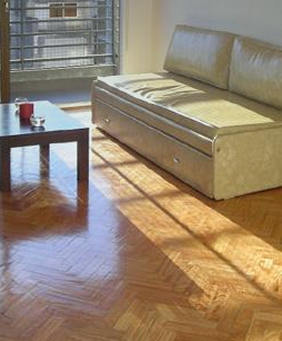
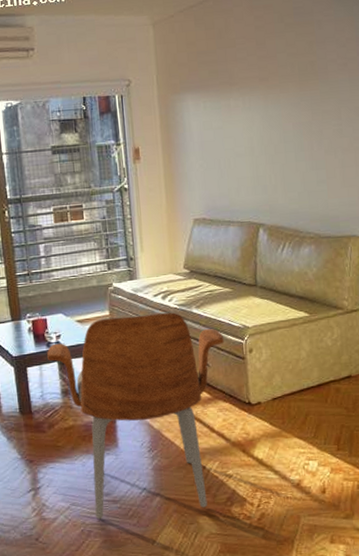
armchair: none [31,107,195,299] -> present [47,312,225,520]

